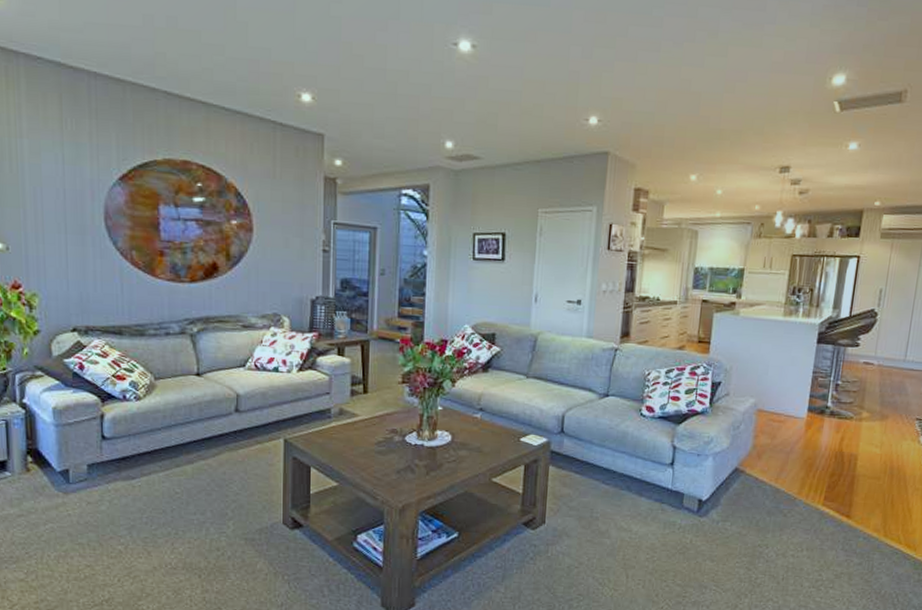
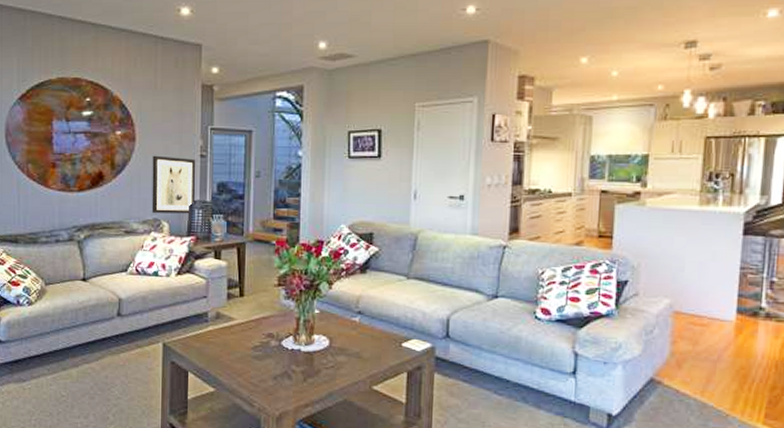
wall art: none [271,248,318,310] -> present [151,155,196,214]

